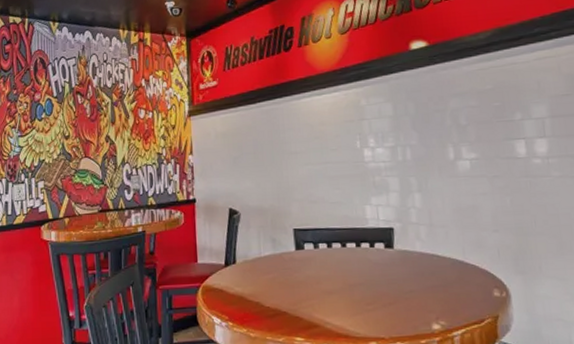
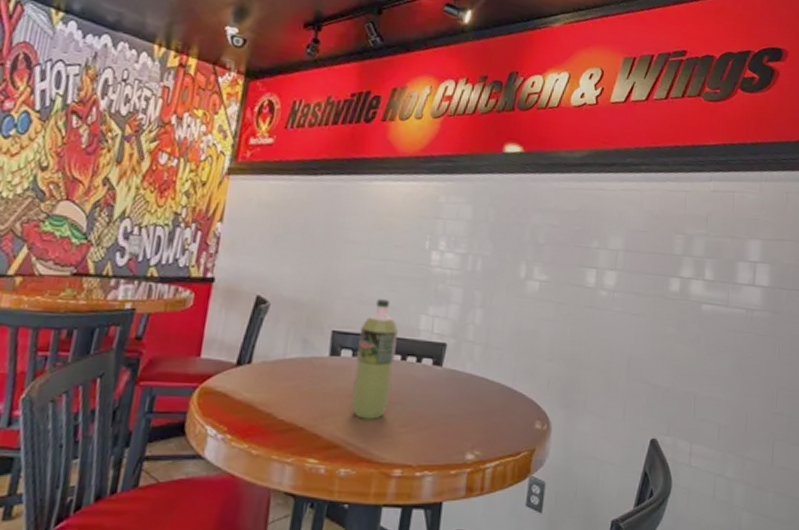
pop: none [316,197,353,301] -> present [351,299,398,420]

